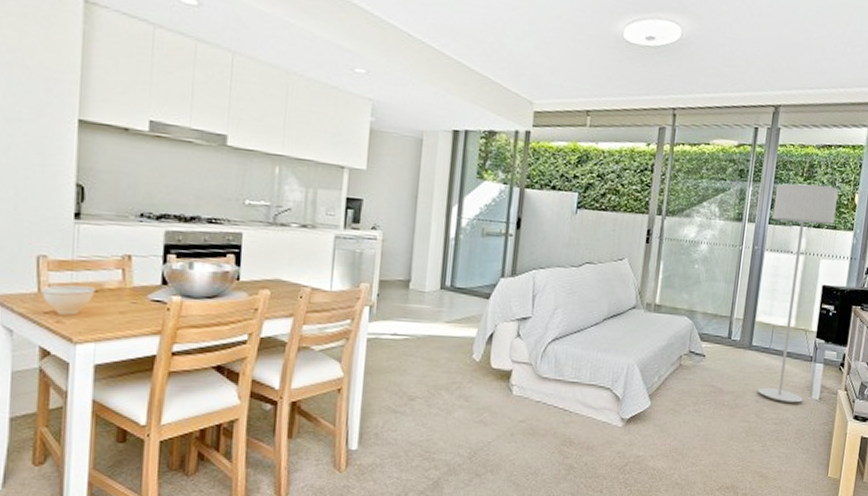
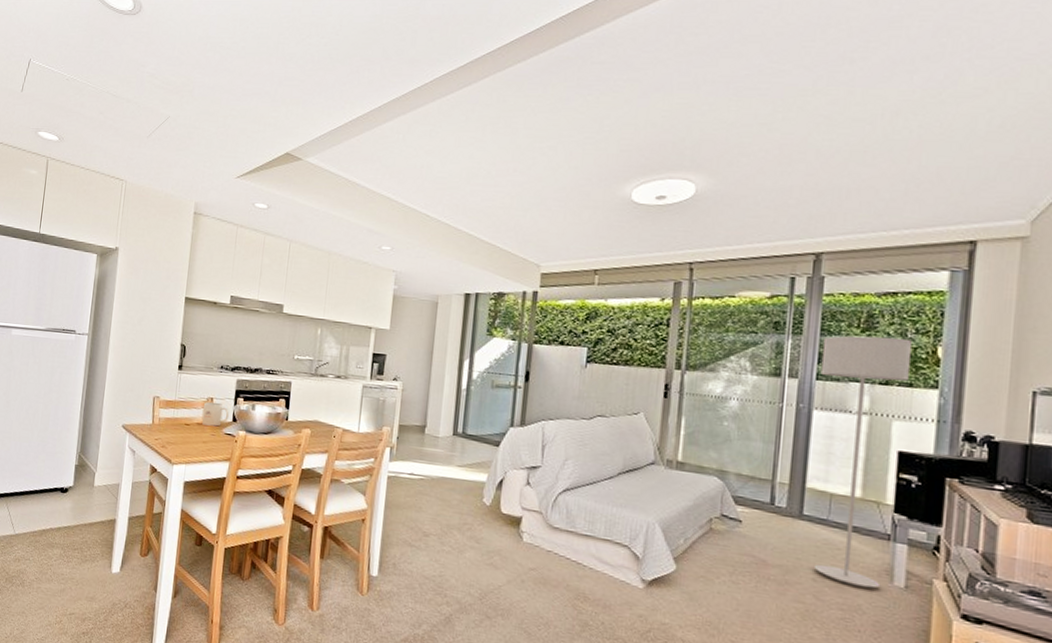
bowl: present [40,285,96,316] -> none [153,419,189,443]
mug: none [115,260,156,292] -> present [201,402,229,427]

